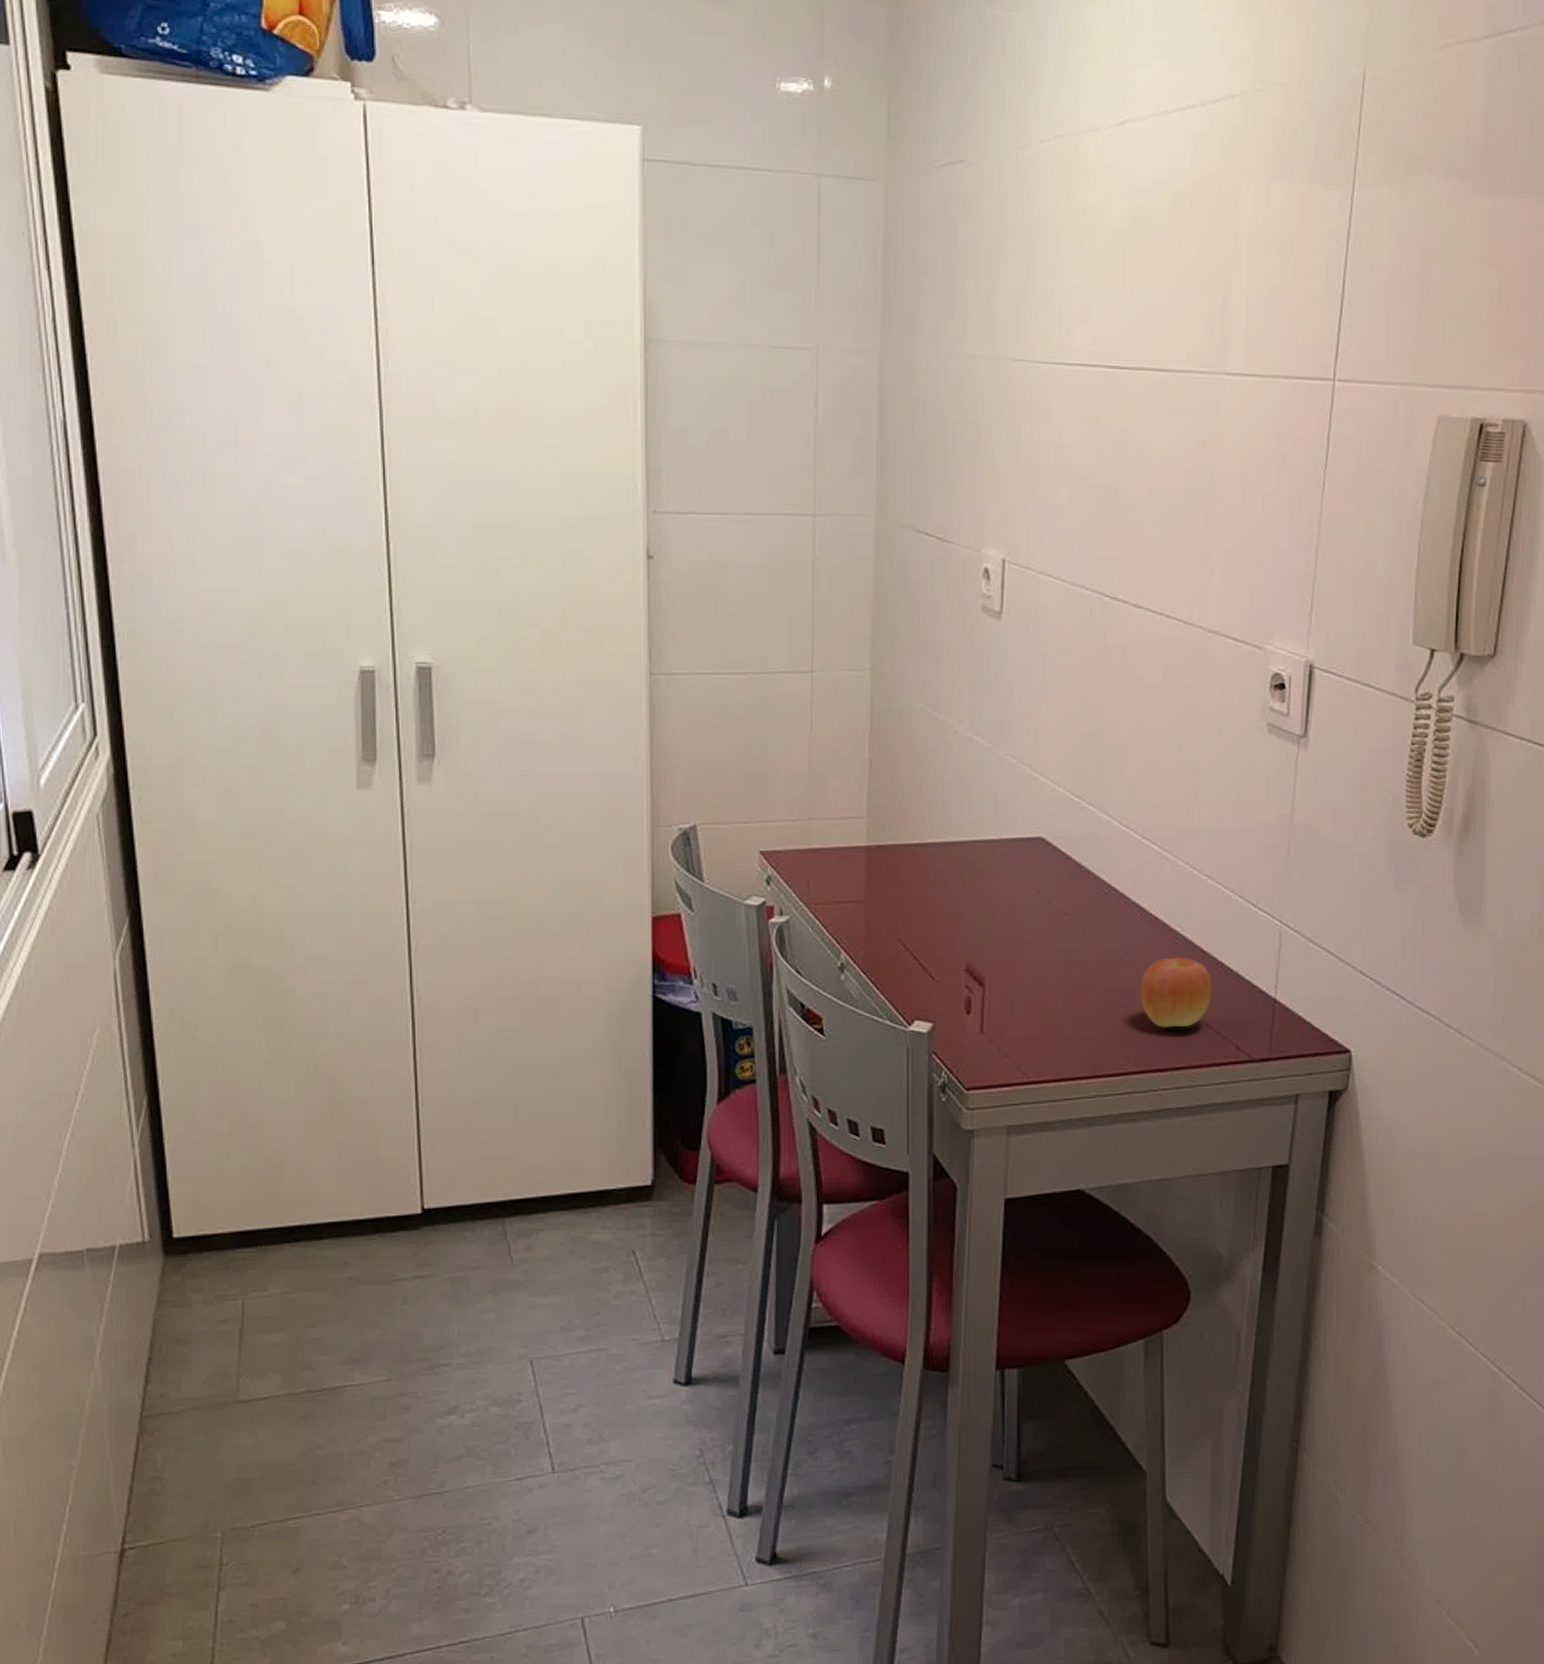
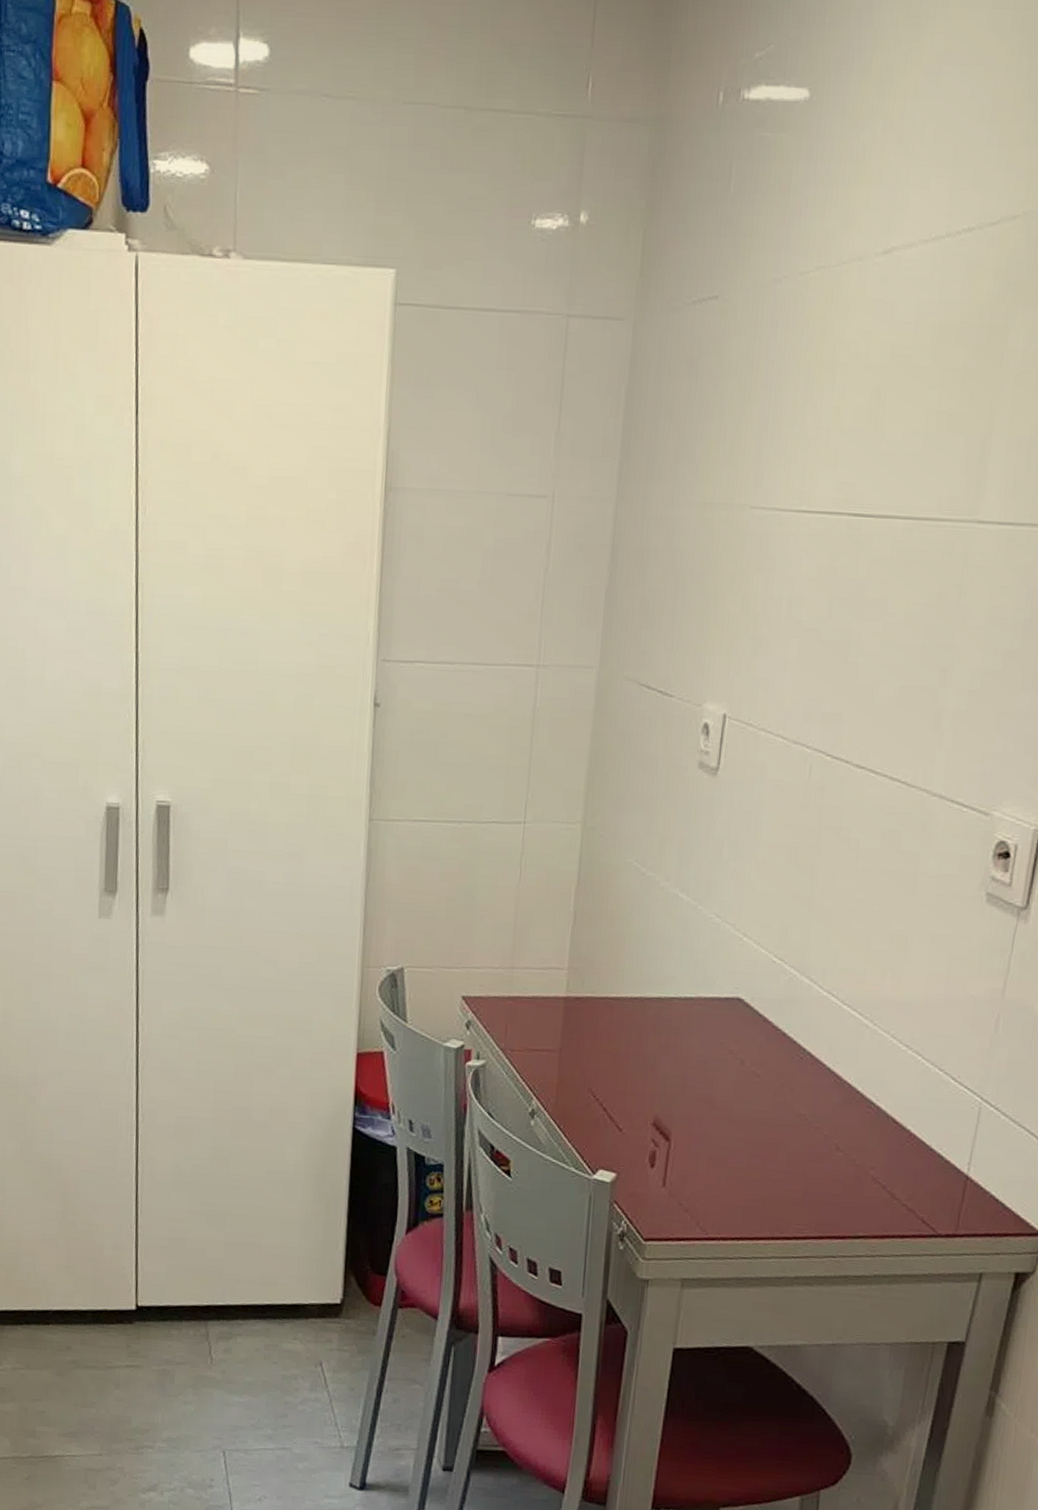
apple: present [1140,956,1212,1029] -> none [826,1126,903,1197]

